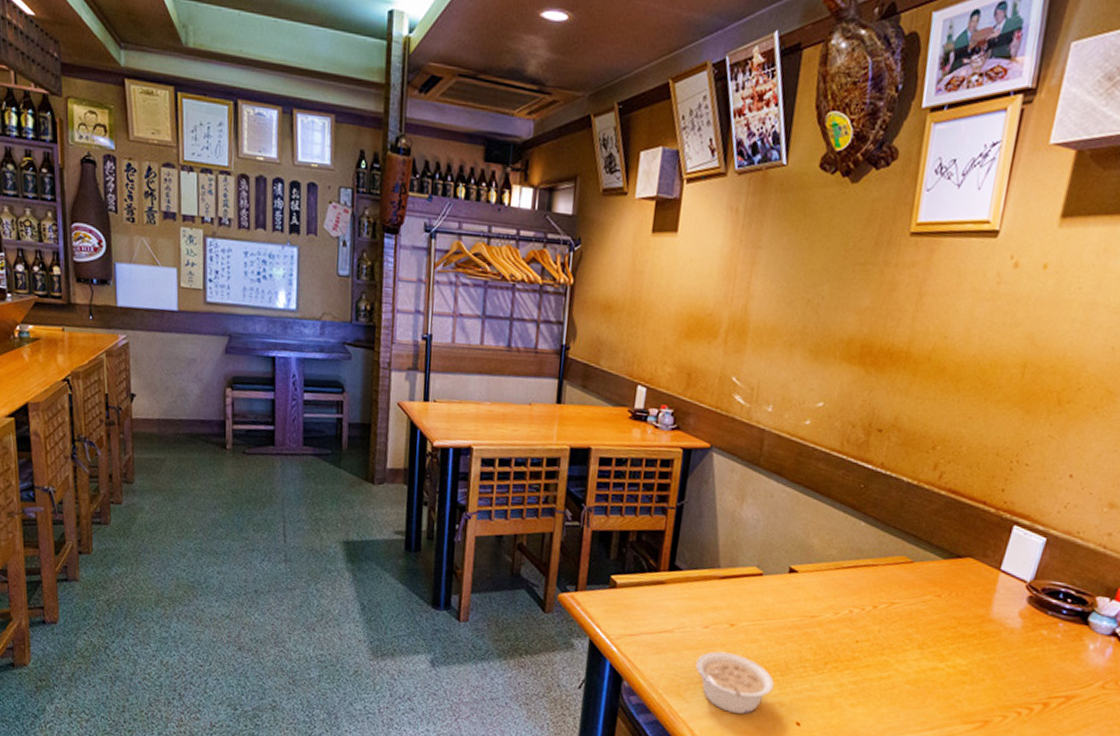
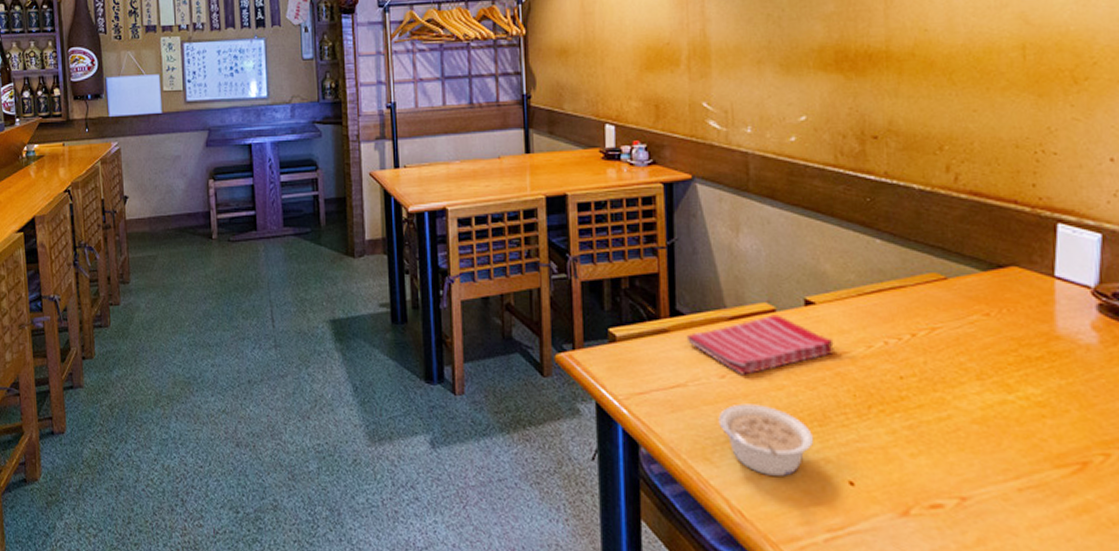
dish towel: none [680,578,807,628] -> present [686,314,834,375]

